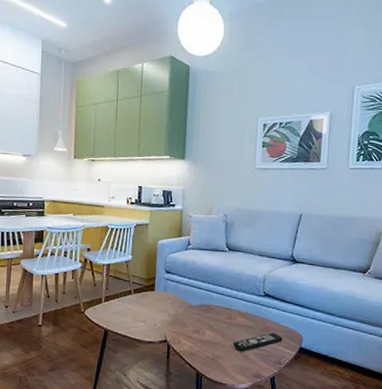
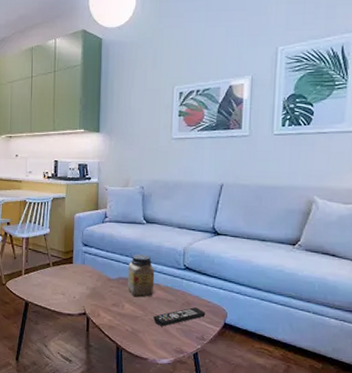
jar: none [209,281,236,324] -> present [128,254,155,298]

